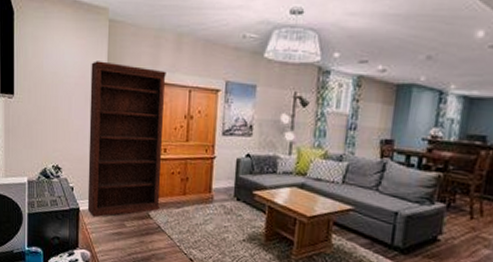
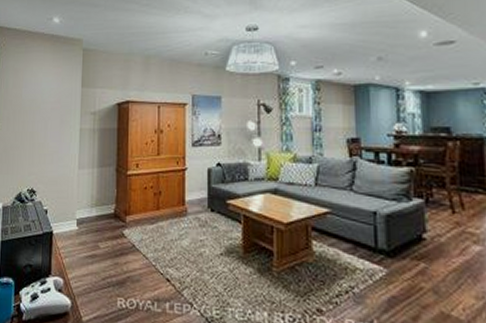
bookshelf: present [87,61,167,218] -> none [61,86,136,241]

